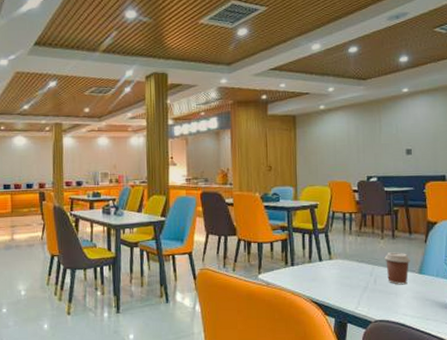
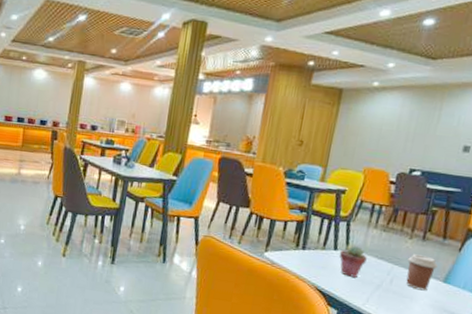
potted succulent: none [324,254,349,284] -> present [339,245,367,278]

